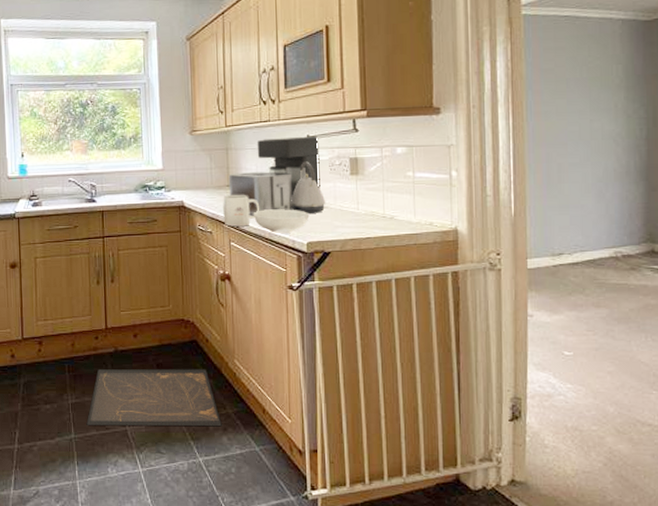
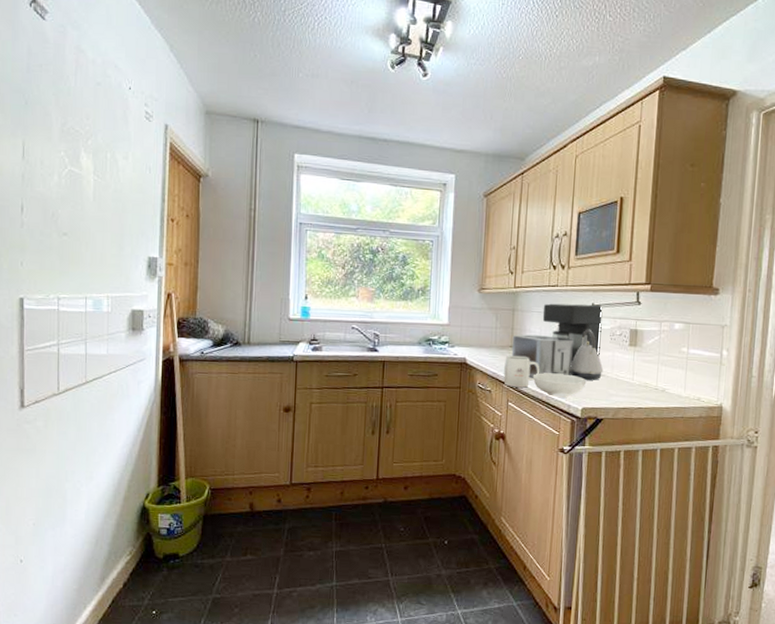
doormat: present [86,369,222,427] -> none [349,519,483,581]

